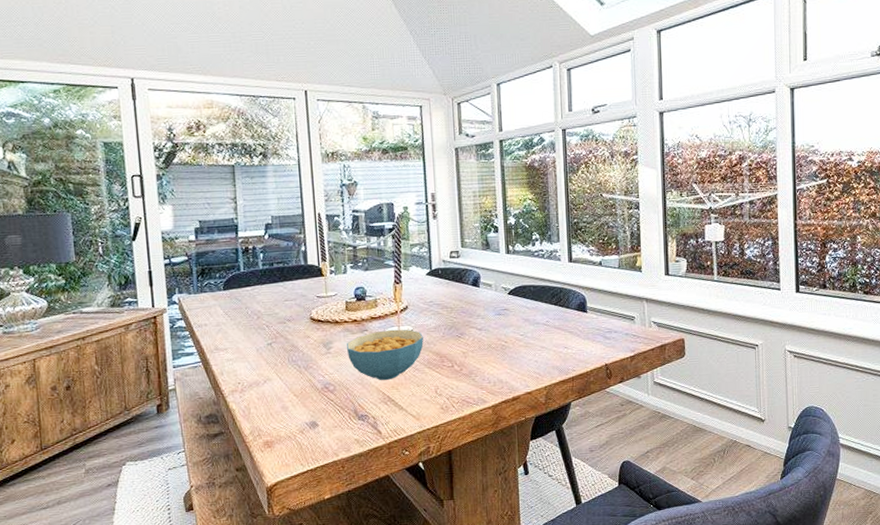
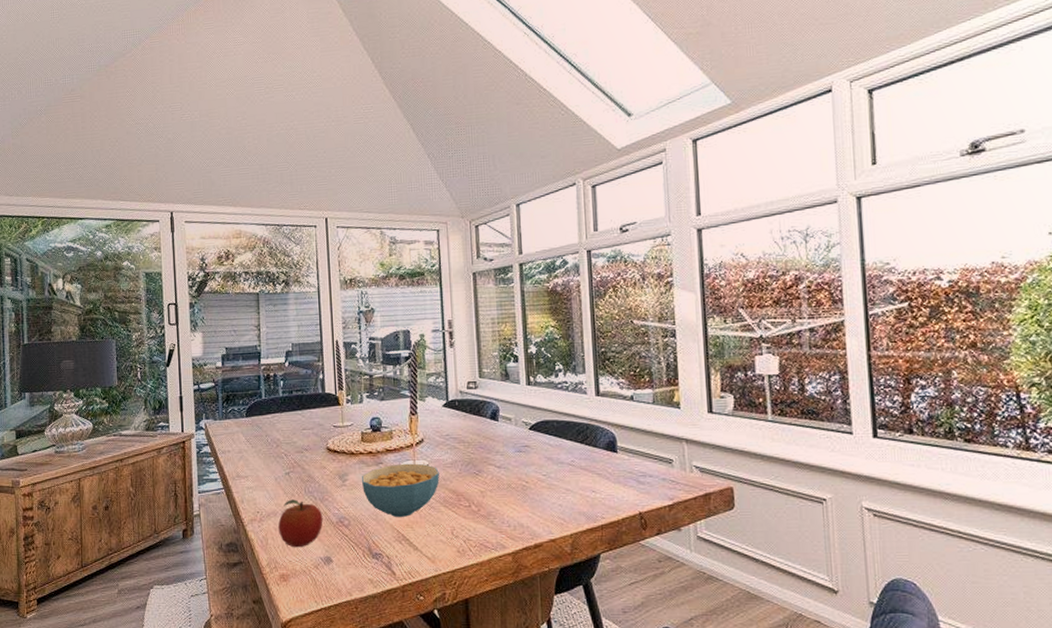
fruit: none [261,369,308,415] -> present [278,499,323,548]

